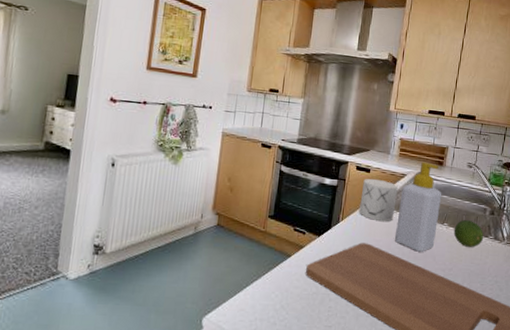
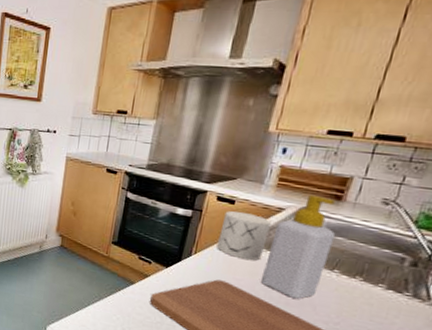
fruit: present [453,219,484,247] -> none [347,268,396,303]

